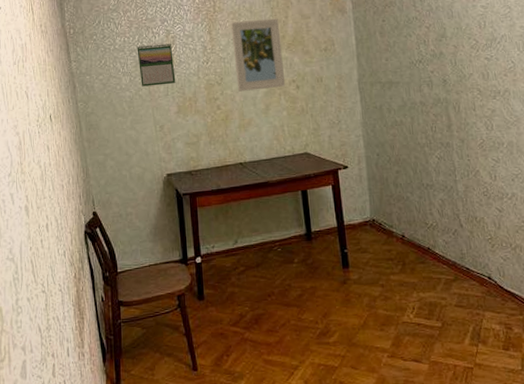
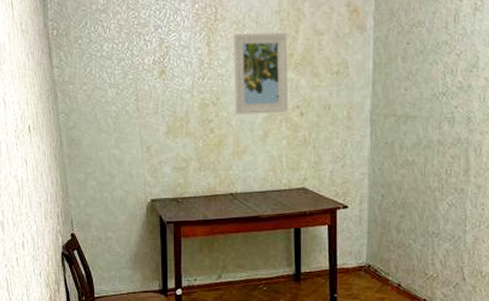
calendar: present [137,43,176,87] -> none [126,53,167,102]

